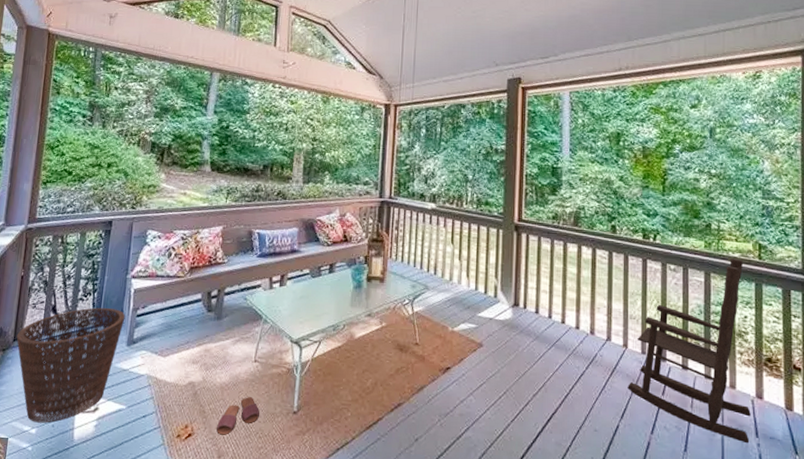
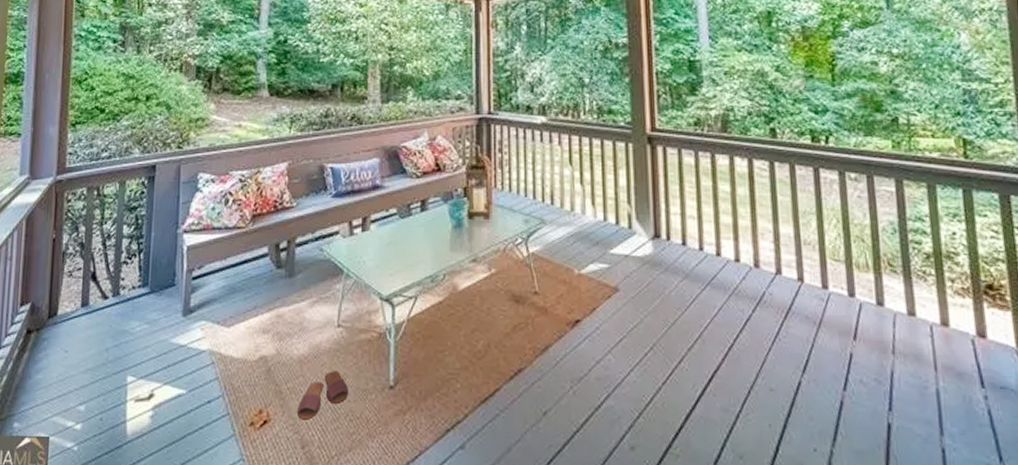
basket: present [16,307,126,423] -> none [51,272,179,417]
rocking chair: present [627,258,751,444] -> none [808,159,973,397]

